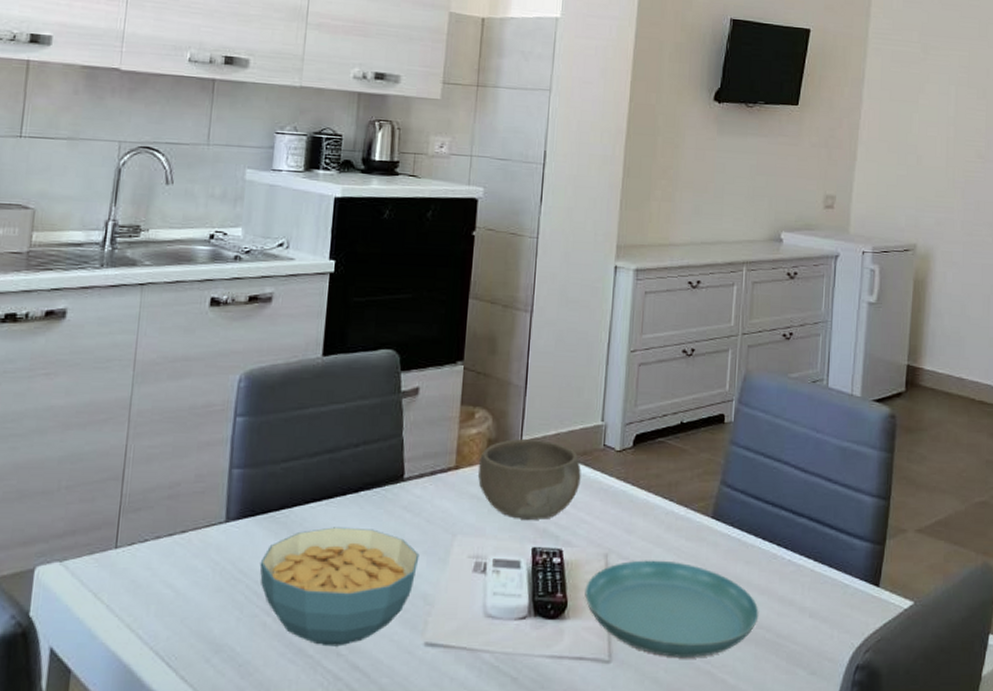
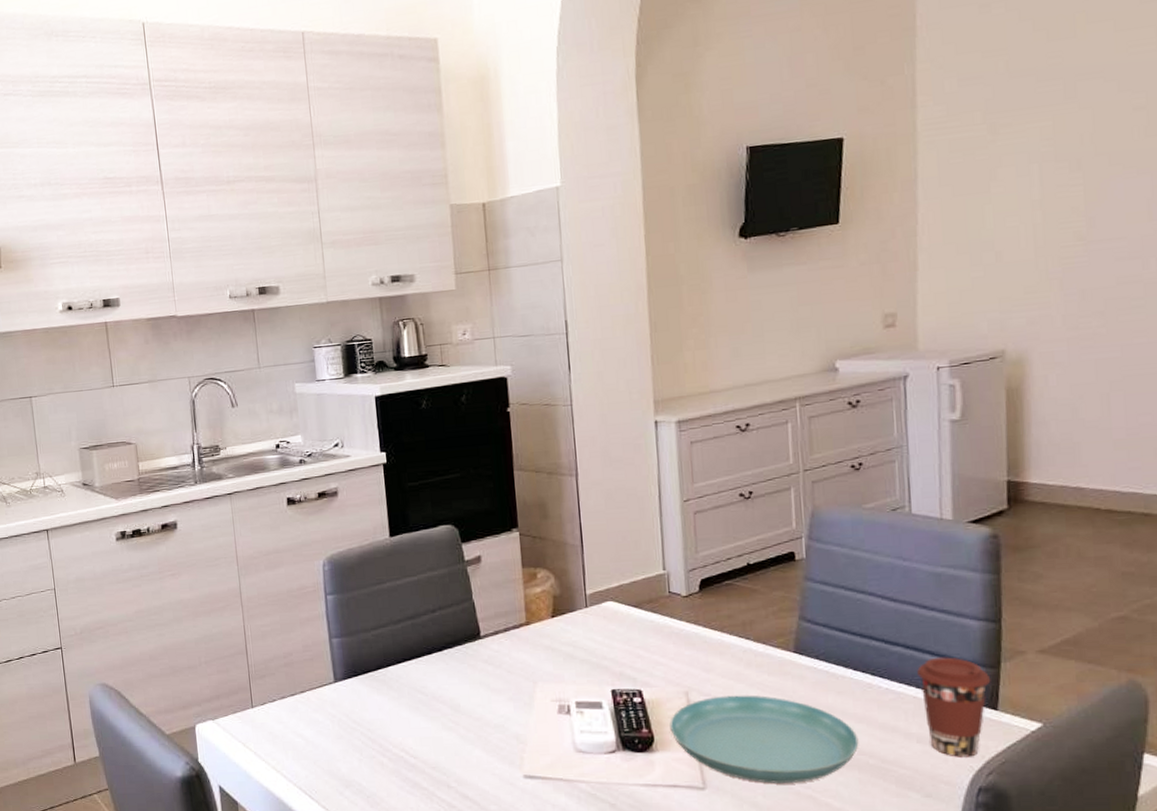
cereal bowl: present [259,527,420,647] -> none [369,681,507,780]
bowl: present [478,439,581,520] -> none [548,592,651,665]
coffee cup: none [817,531,877,634] -> present [917,657,991,757]

